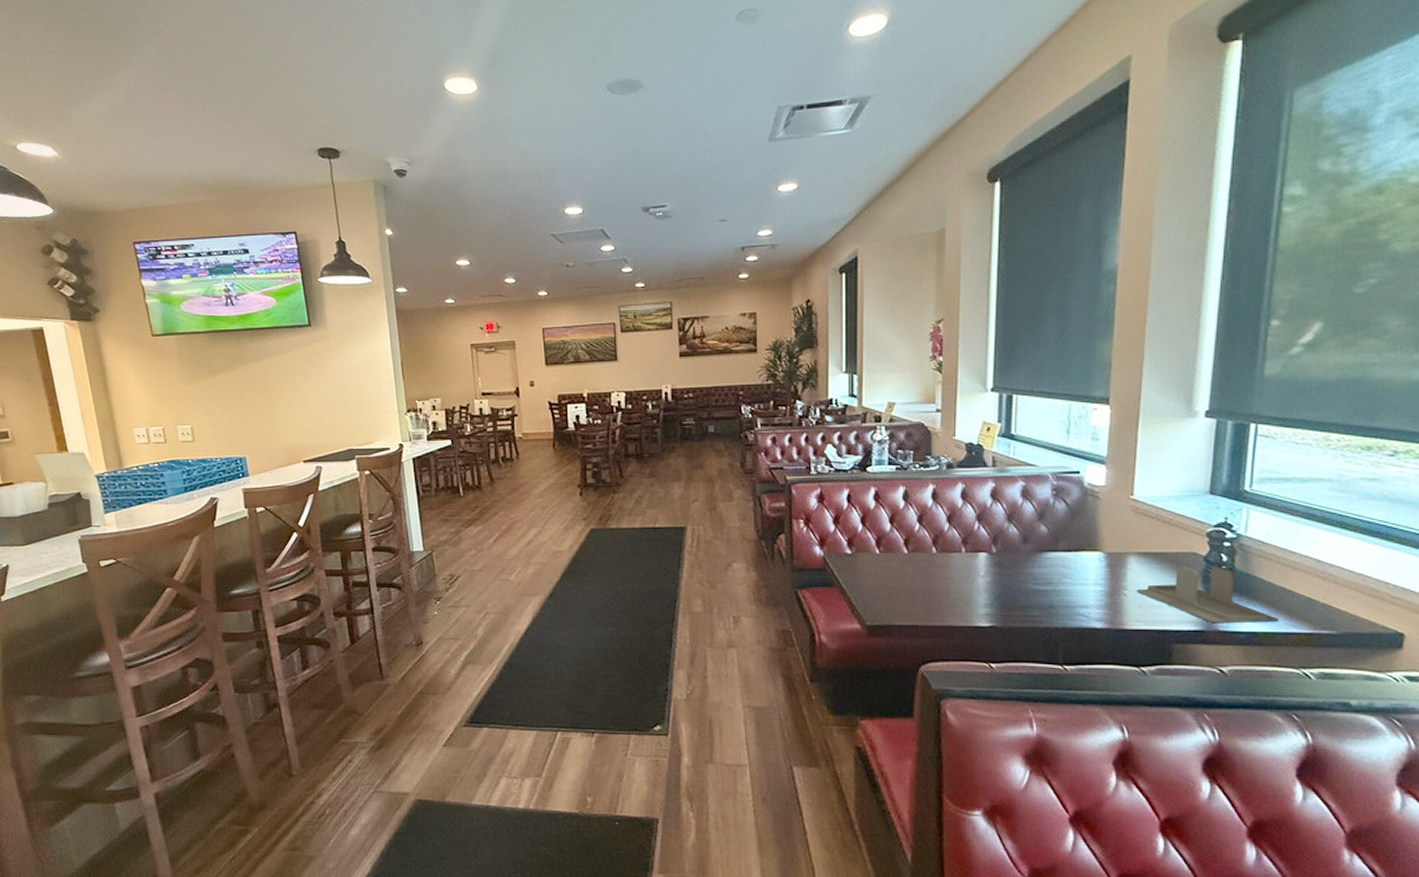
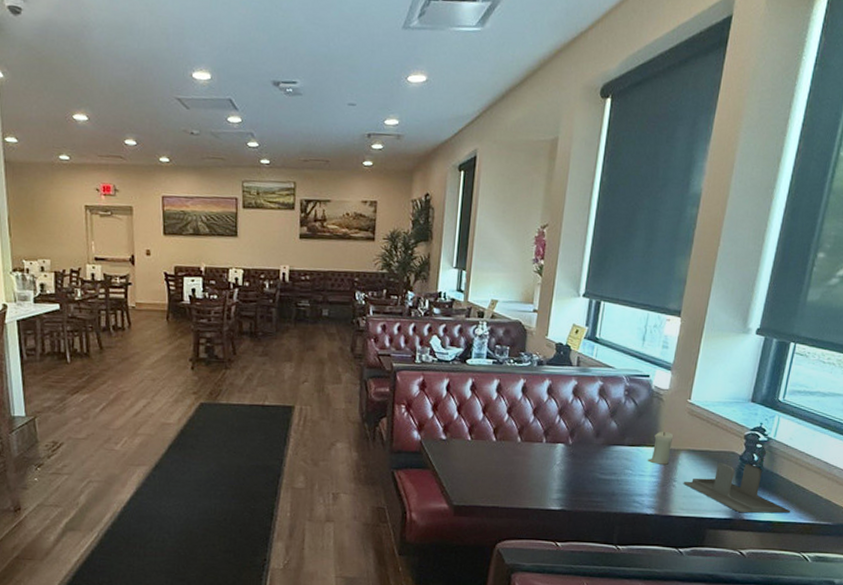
candle: none [1088,532,1118,571] -> present [647,431,674,465]

